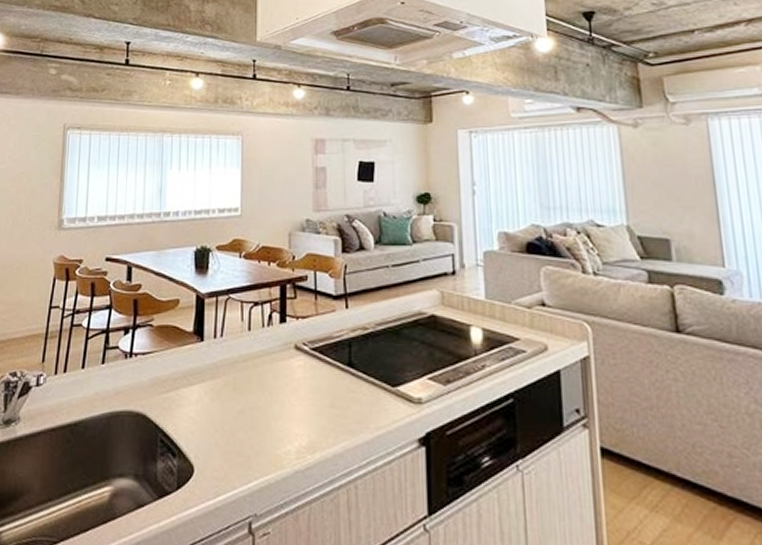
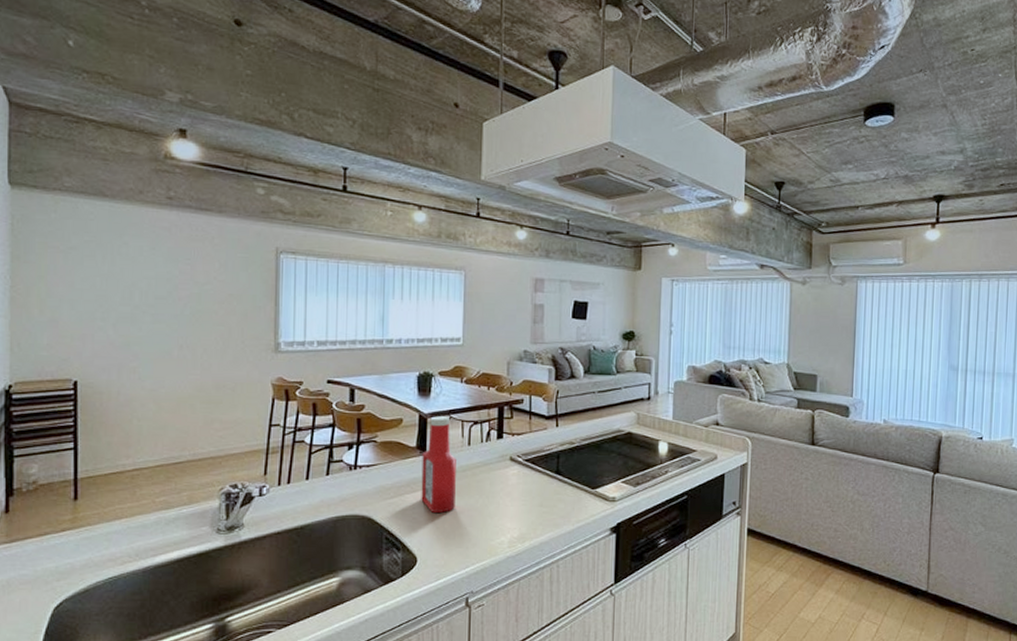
ketchup bottle: none [198,296,236,411] -> present [421,416,456,513]

